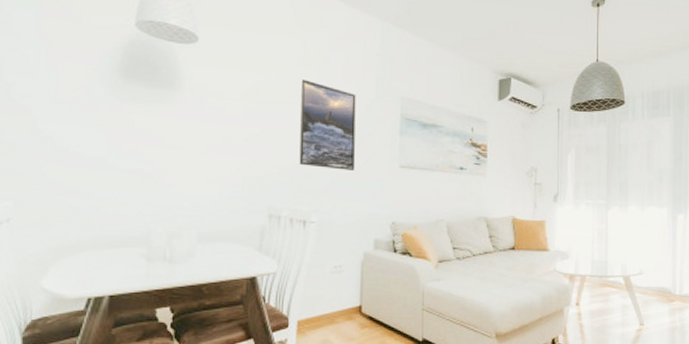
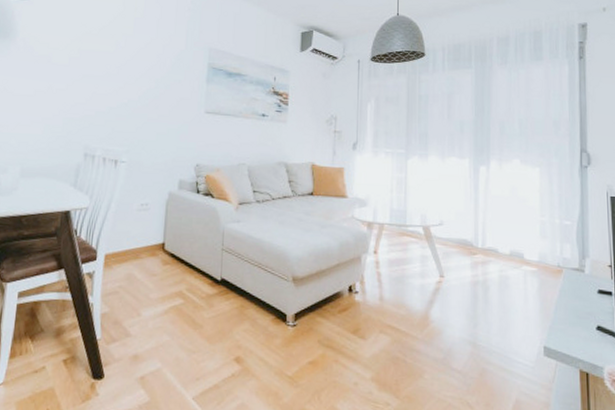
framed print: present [299,79,356,170] -> none [114,31,168,115]

